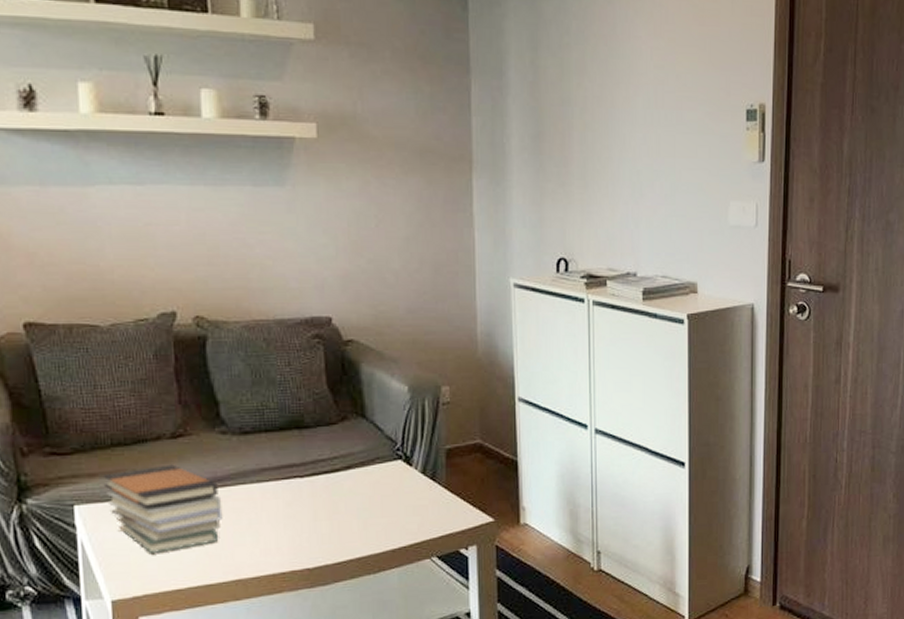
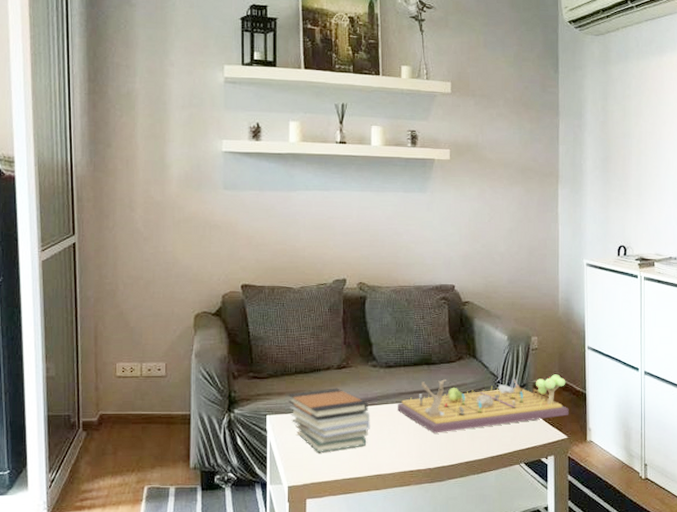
gameboard: none [259,436,495,522] -> present [398,374,569,434]

